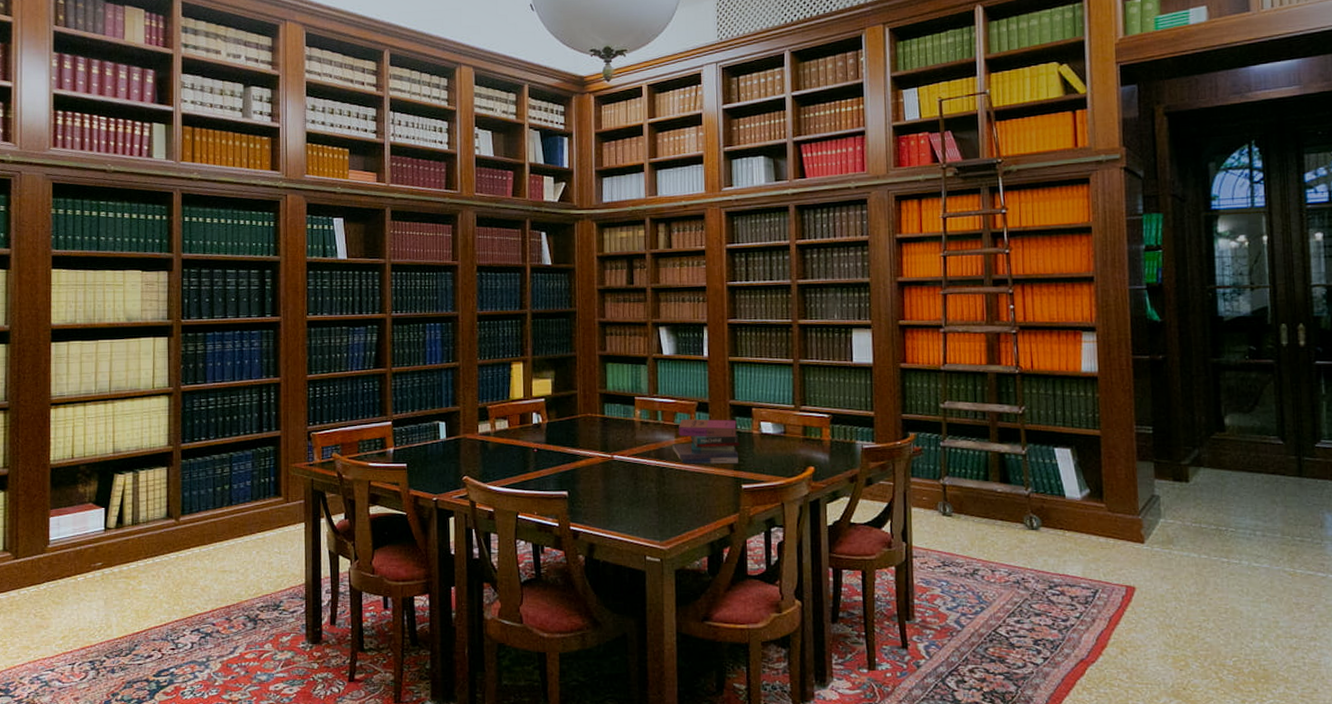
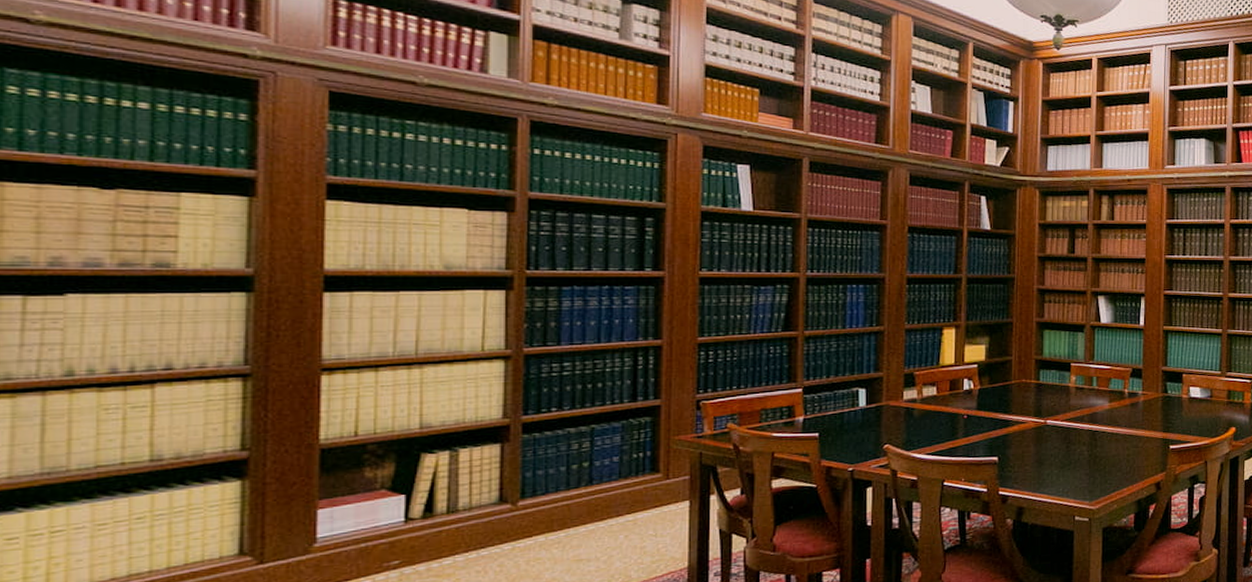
books: present [672,418,740,464] -> none [1106,384,1170,427]

